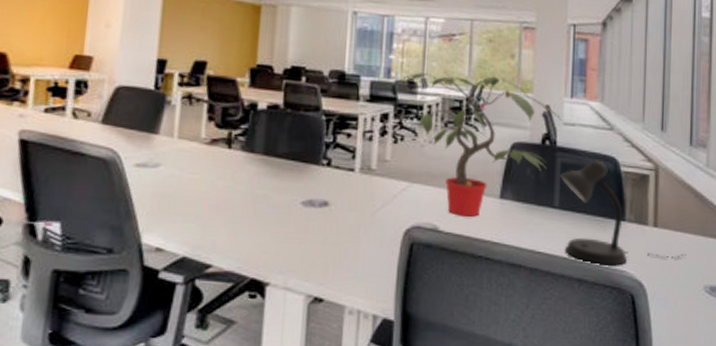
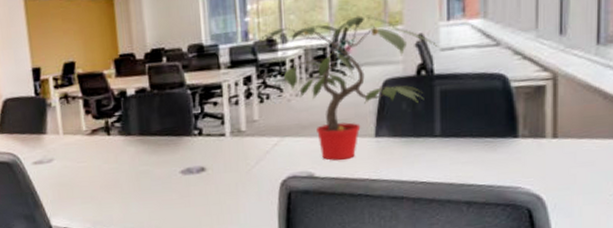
desk lamp: present [559,159,686,266] -> none [439,80,594,185]

